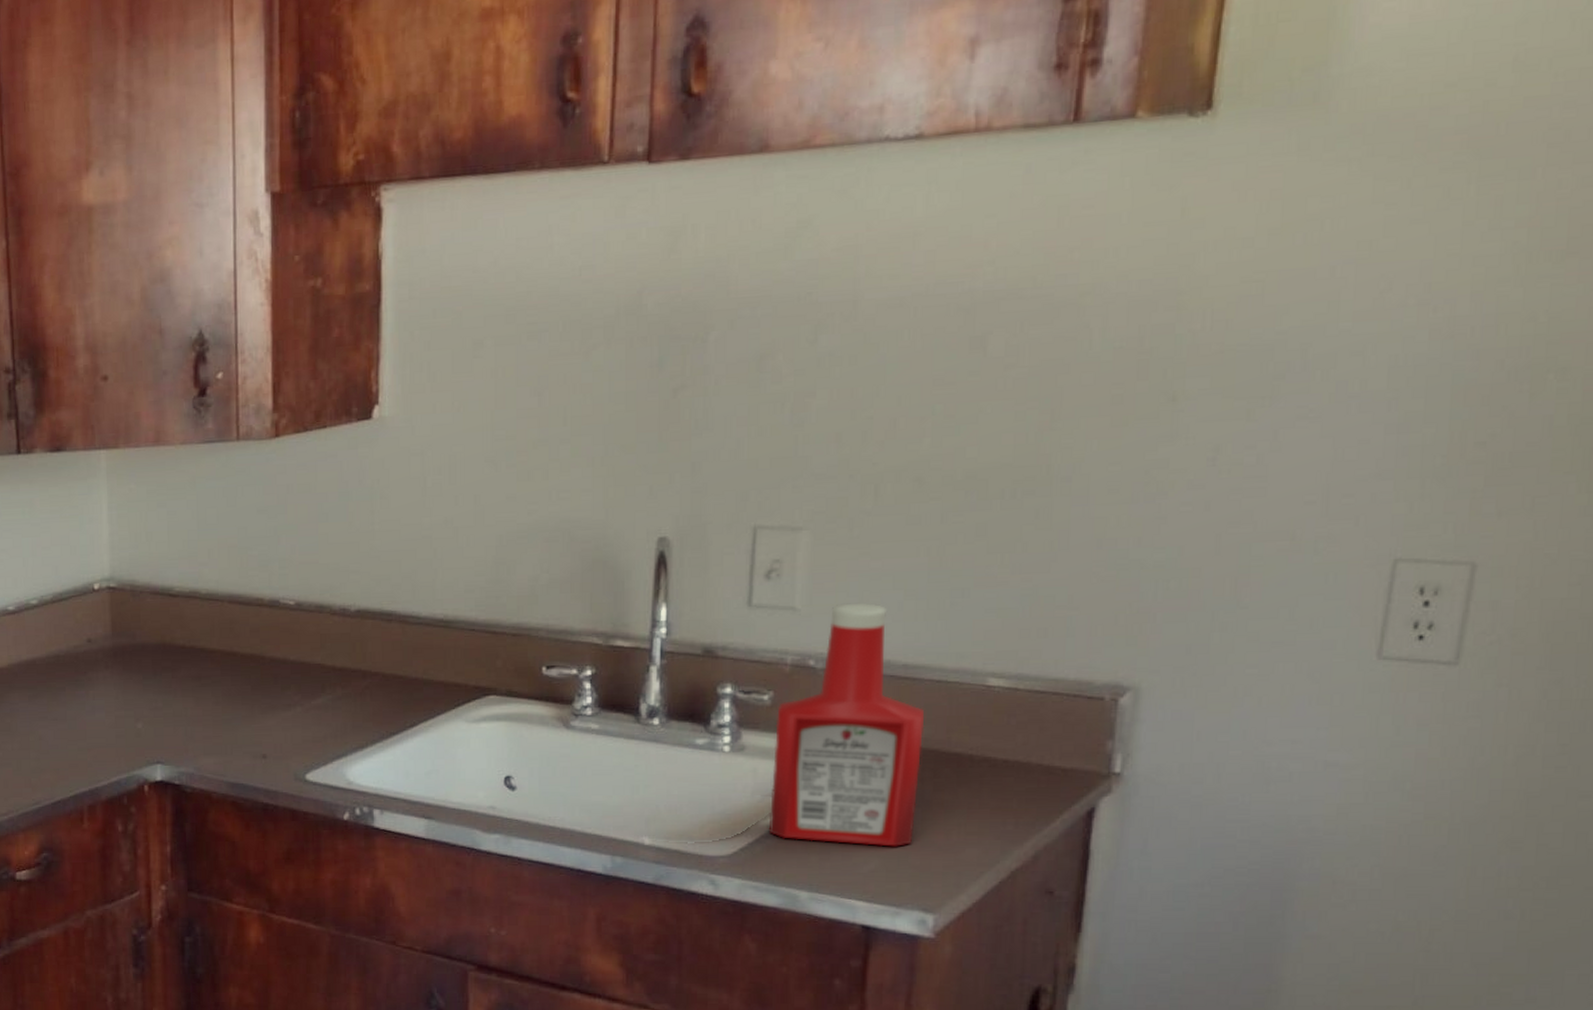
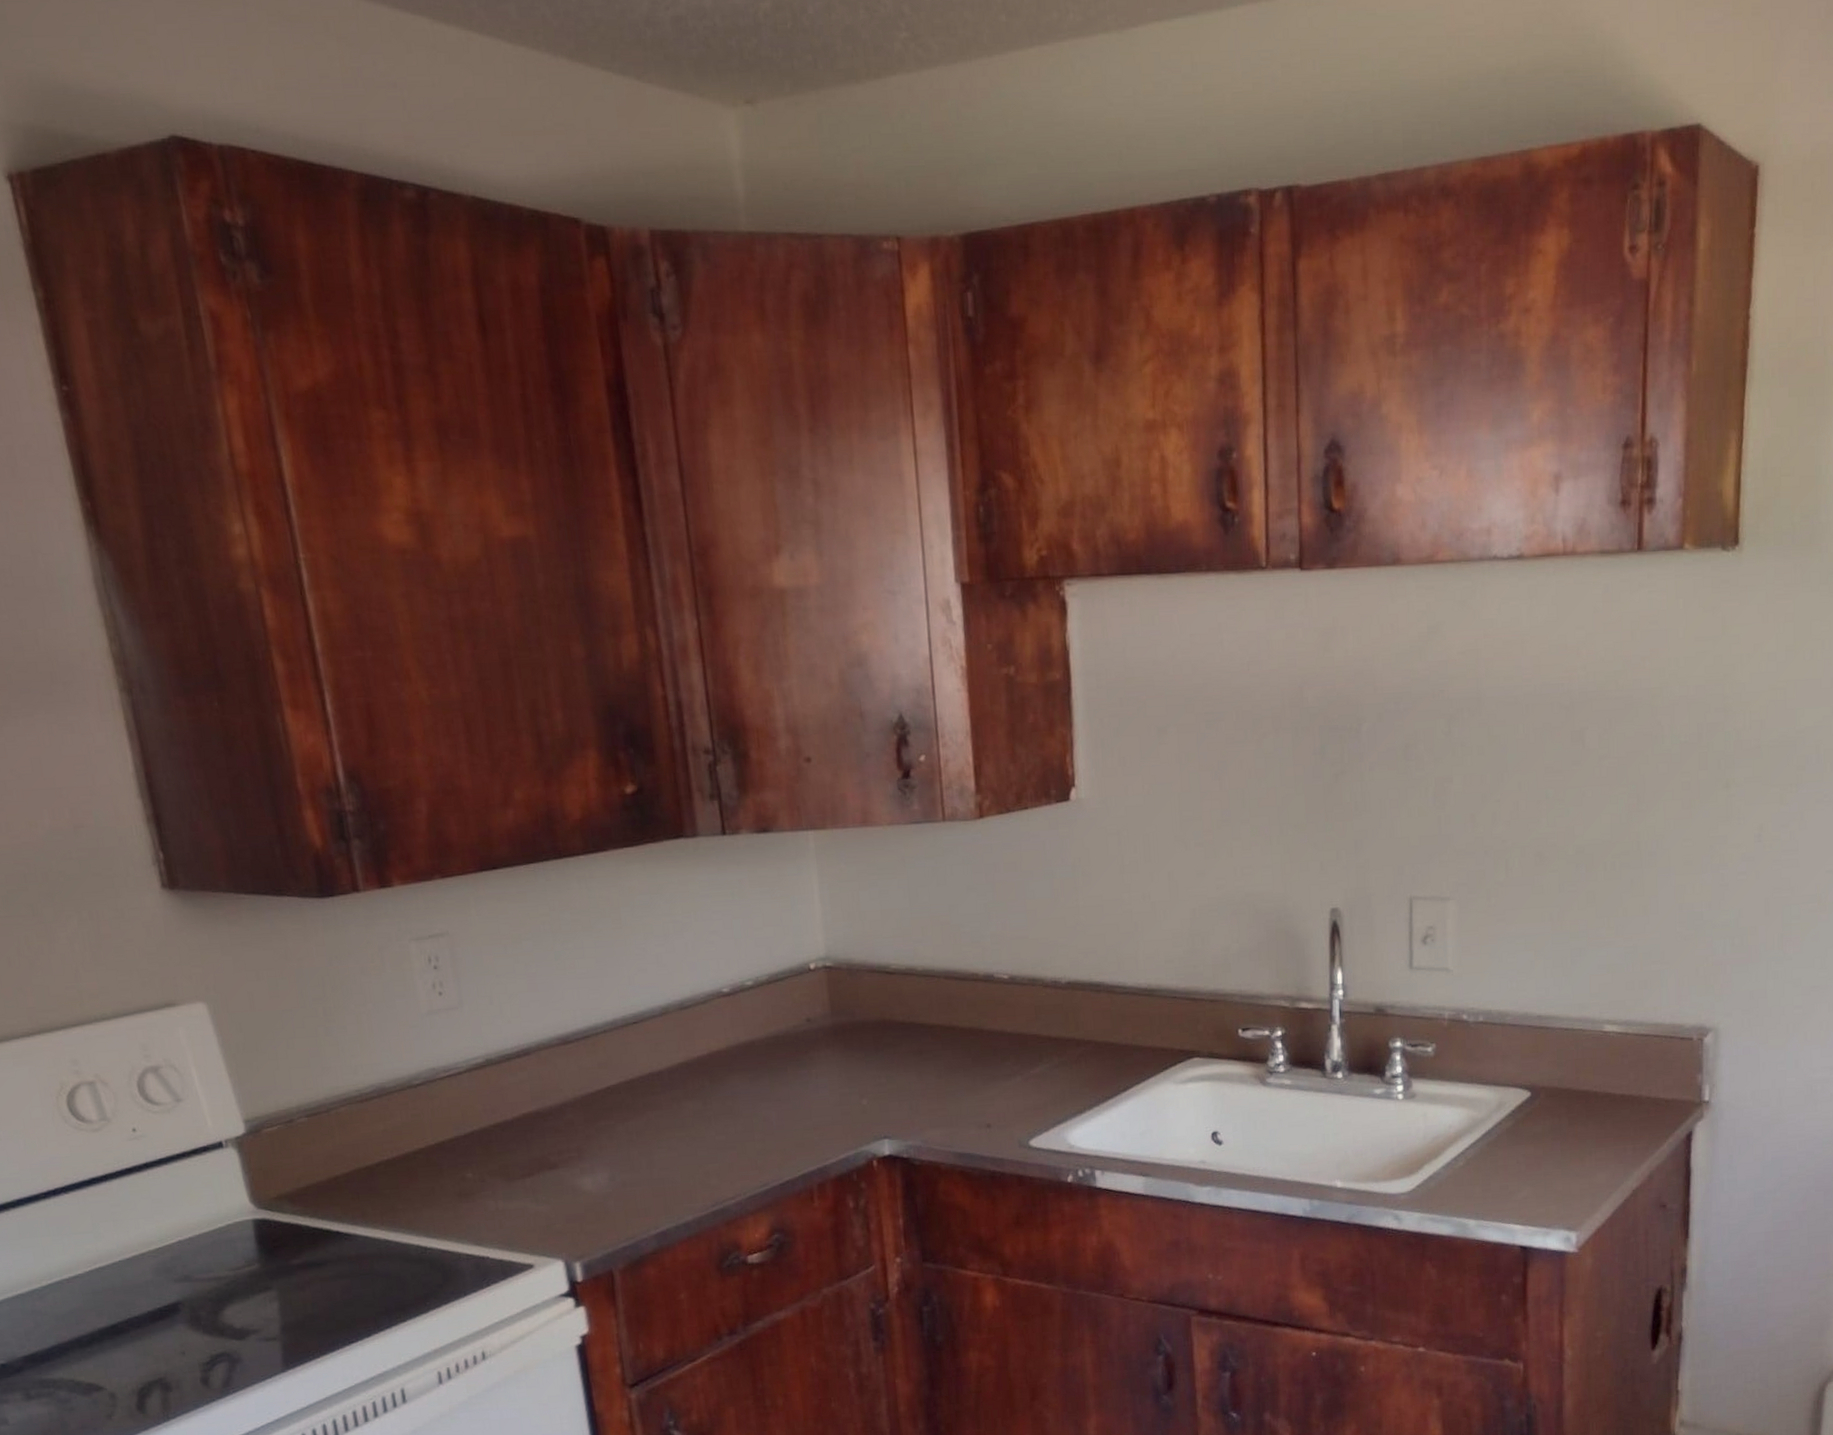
ketchup bottle: present [768,603,925,847] -> none [1439,963,1558,1176]

